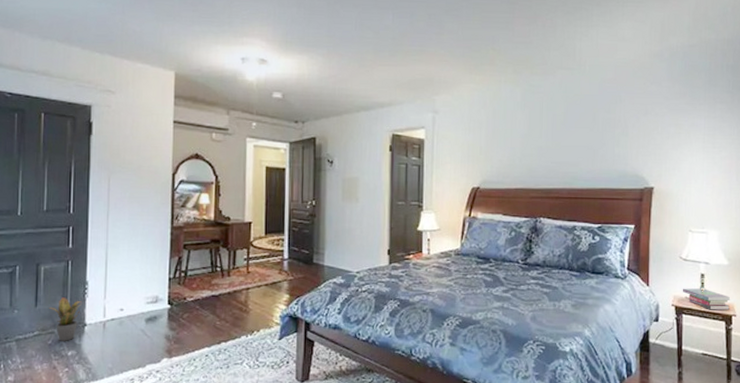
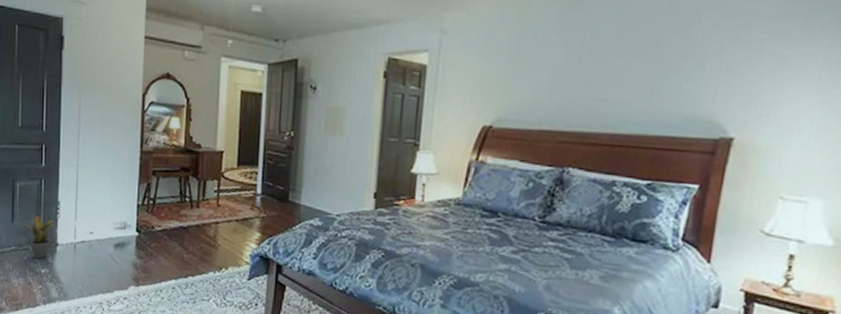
books: present [682,288,731,311] -> none [758,270,830,305]

